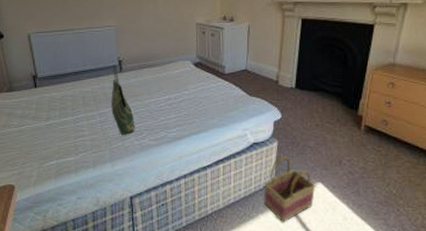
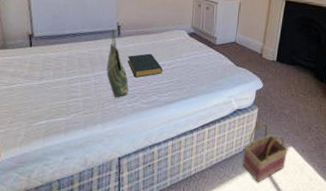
hardback book: none [131,87,169,114] -> present [127,53,163,78]

